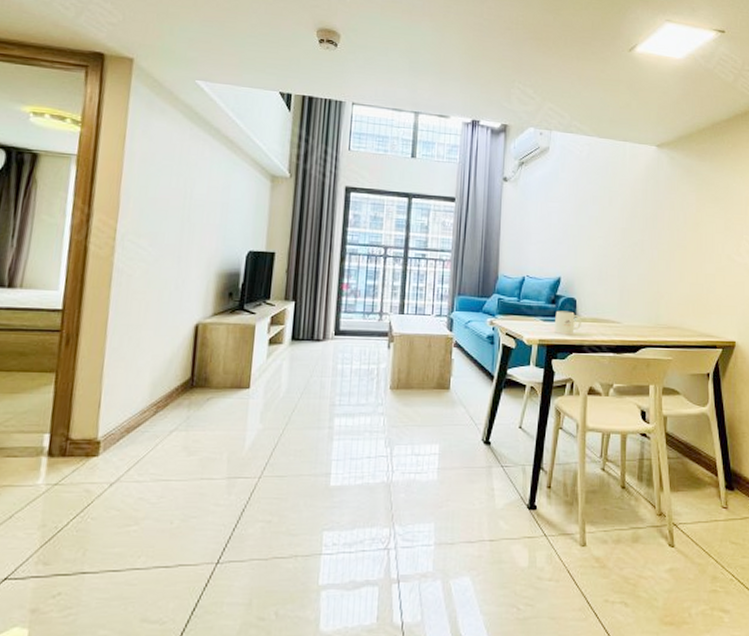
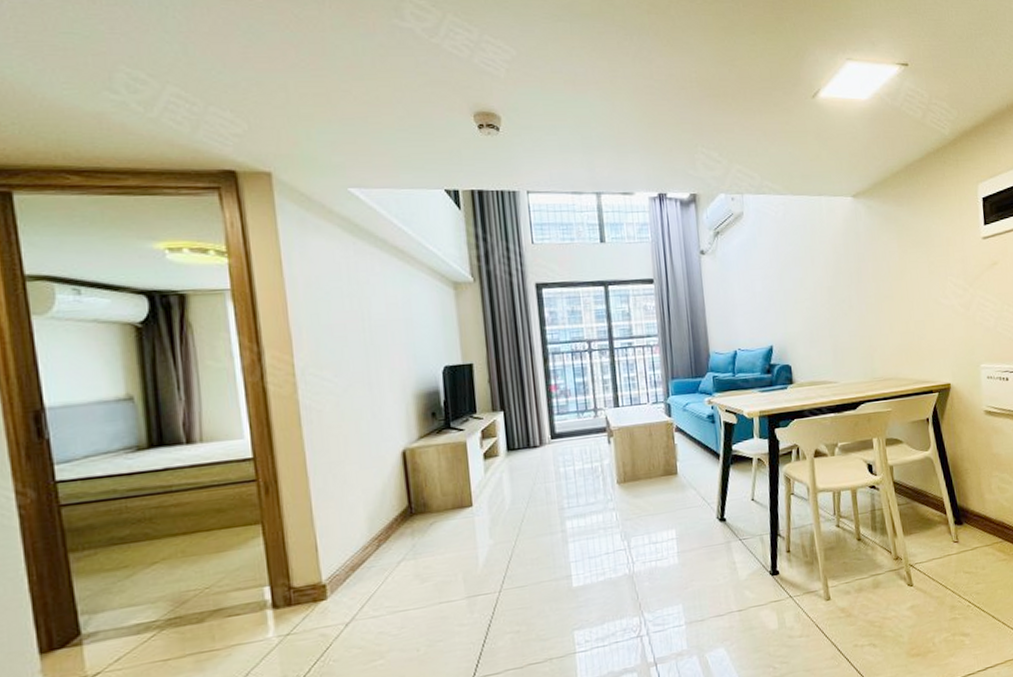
mug: present [555,310,581,335] -> none [772,378,799,403]

